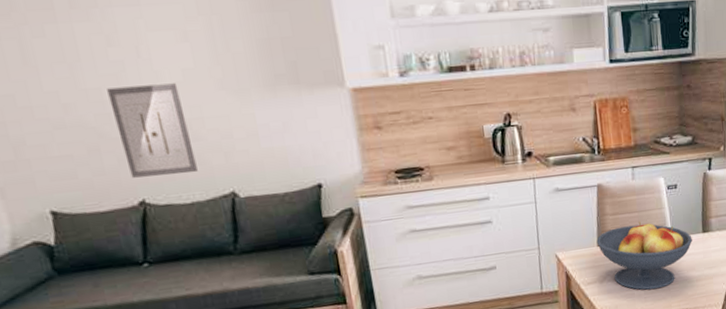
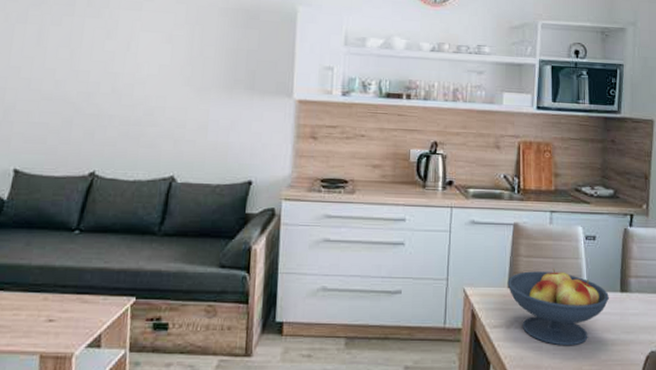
wall art: present [107,83,198,178] -> none [90,72,152,154]

